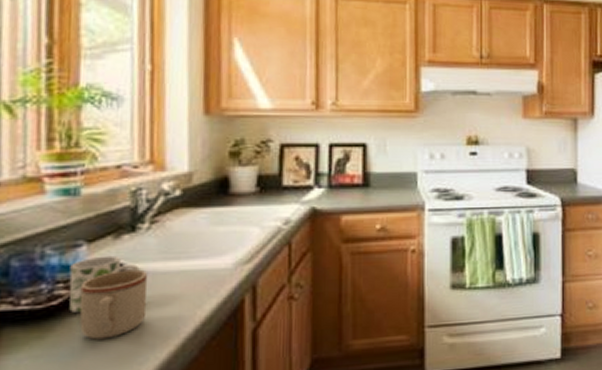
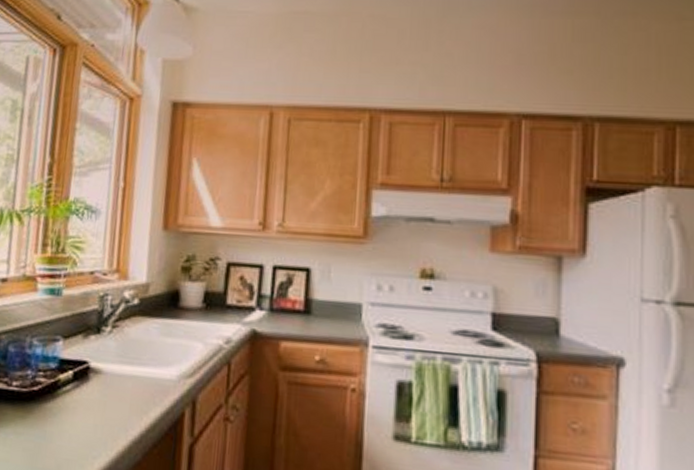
mug: present [69,255,140,314] -> none [45,352,101,402]
mug: present [79,269,148,340] -> none [51,367,107,429]

